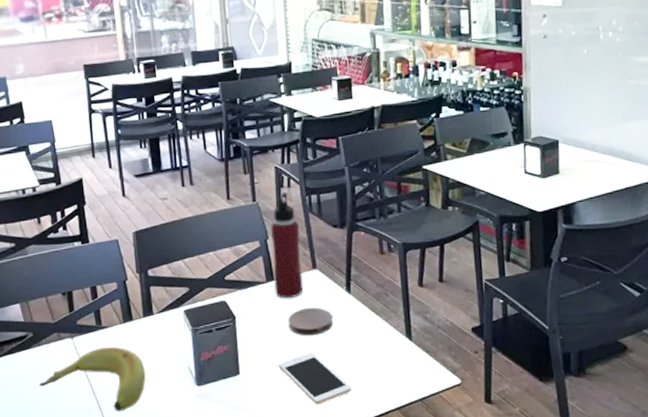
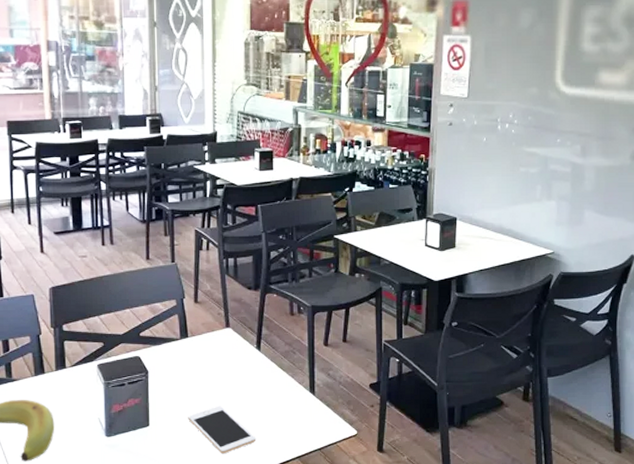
water bottle: present [271,193,304,299] -> none [188,255,216,355]
coaster: present [288,307,333,336] -> none [200,363,242,390]

